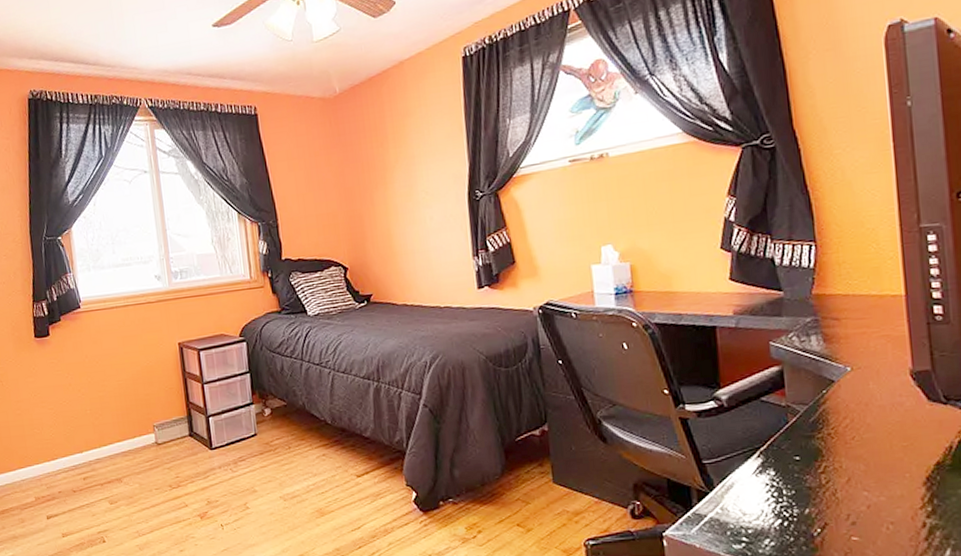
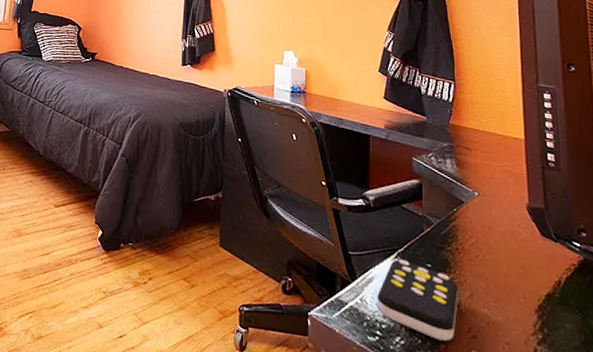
remote control: none [740,457,834,534] -> present [377,259,458,342]

